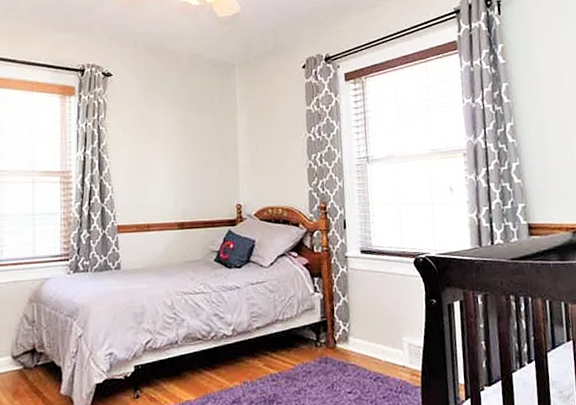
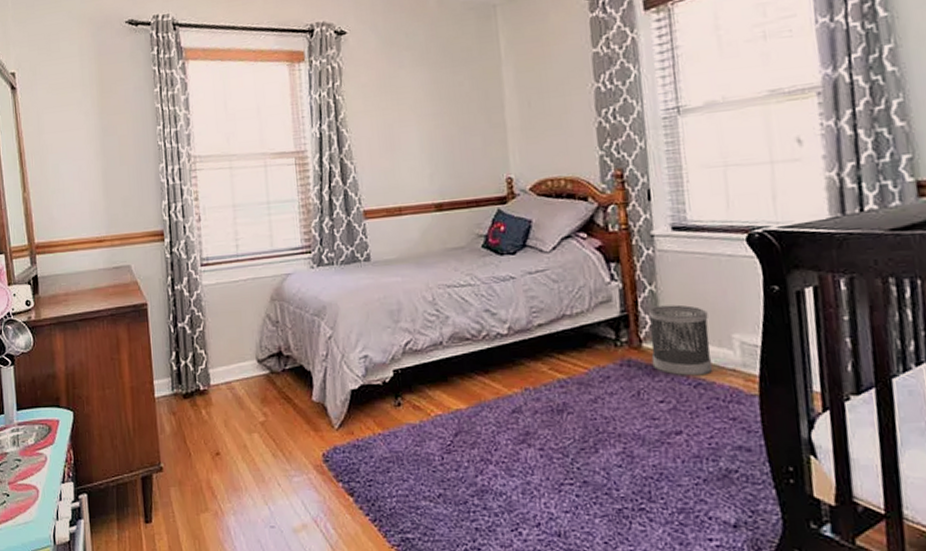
wastebasket: none [341,313,388,372] -> present [647,304,713,376]

